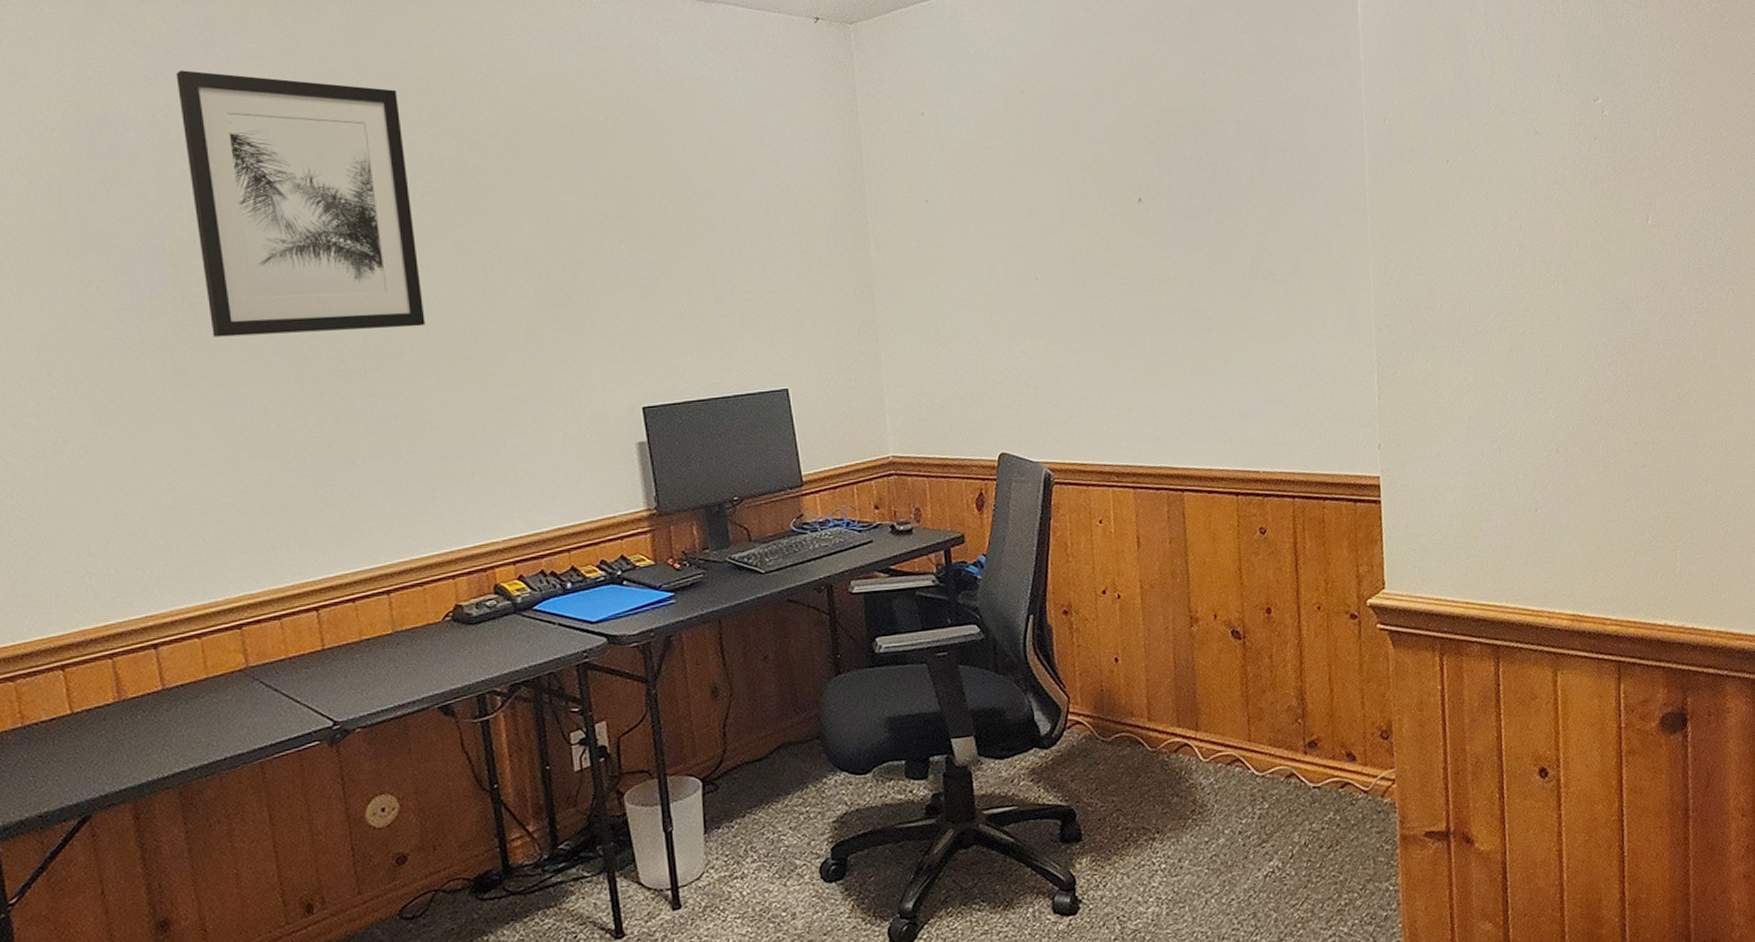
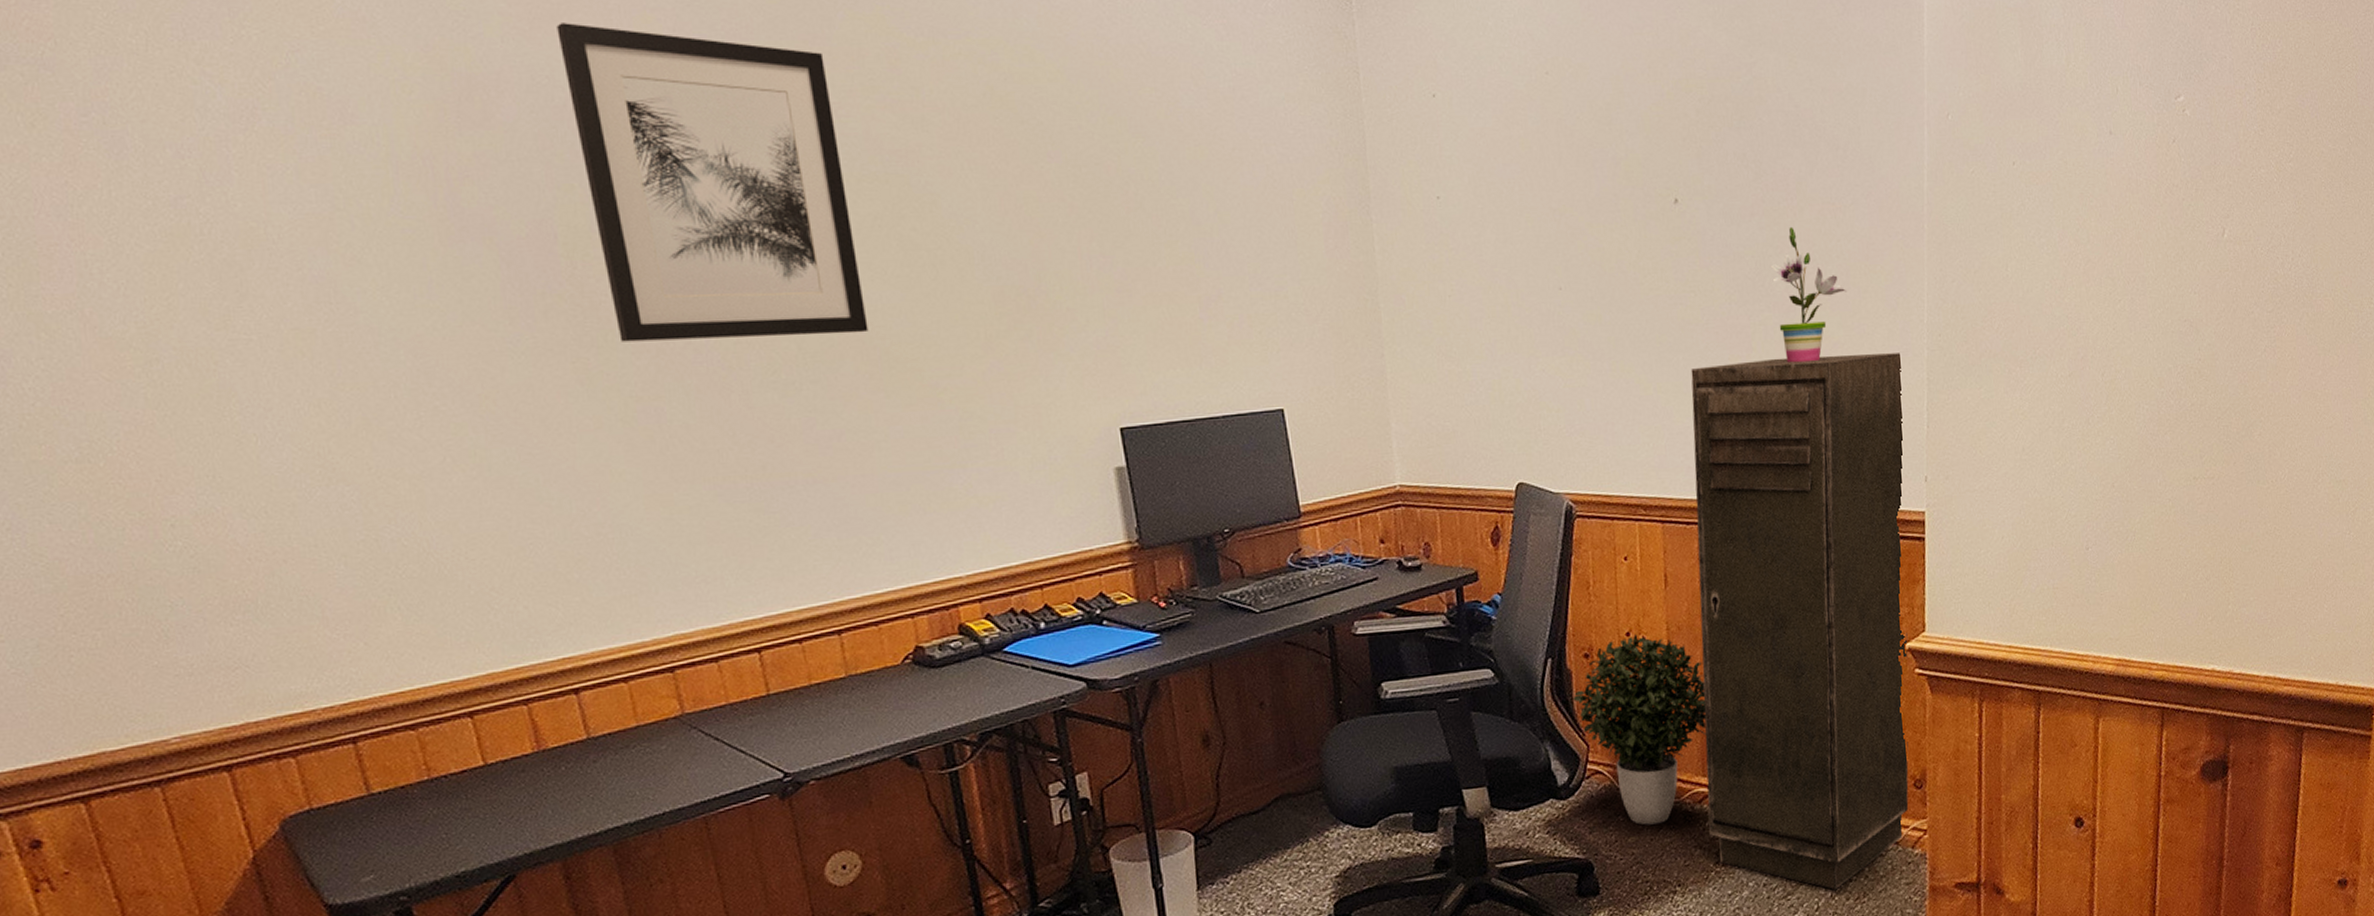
potted plant: none [1054,592,1180,774] -> present [1573,634,1706,825]
storage cabinet: none [1157,332,1377,837] -> present [1690,353,1909,889]
potted plant: none [1228,220,1298,342] -> present [1771,226,1846,363]

